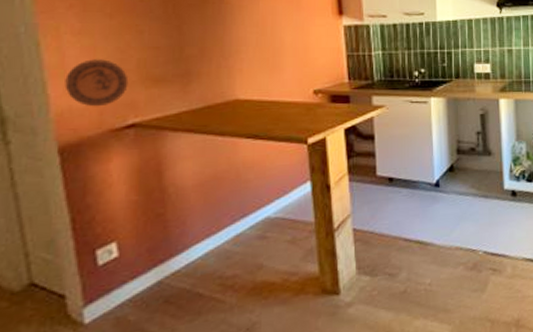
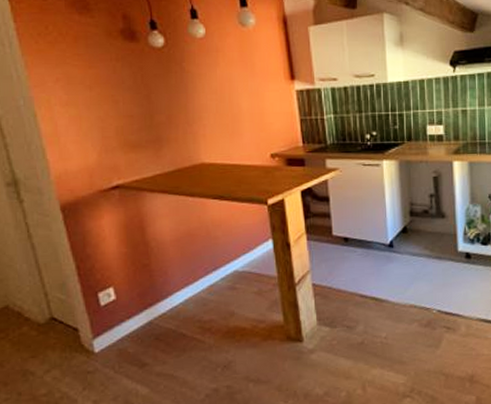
decorative plate: present [65,59,129,107] -> none [59,128,110,171]

